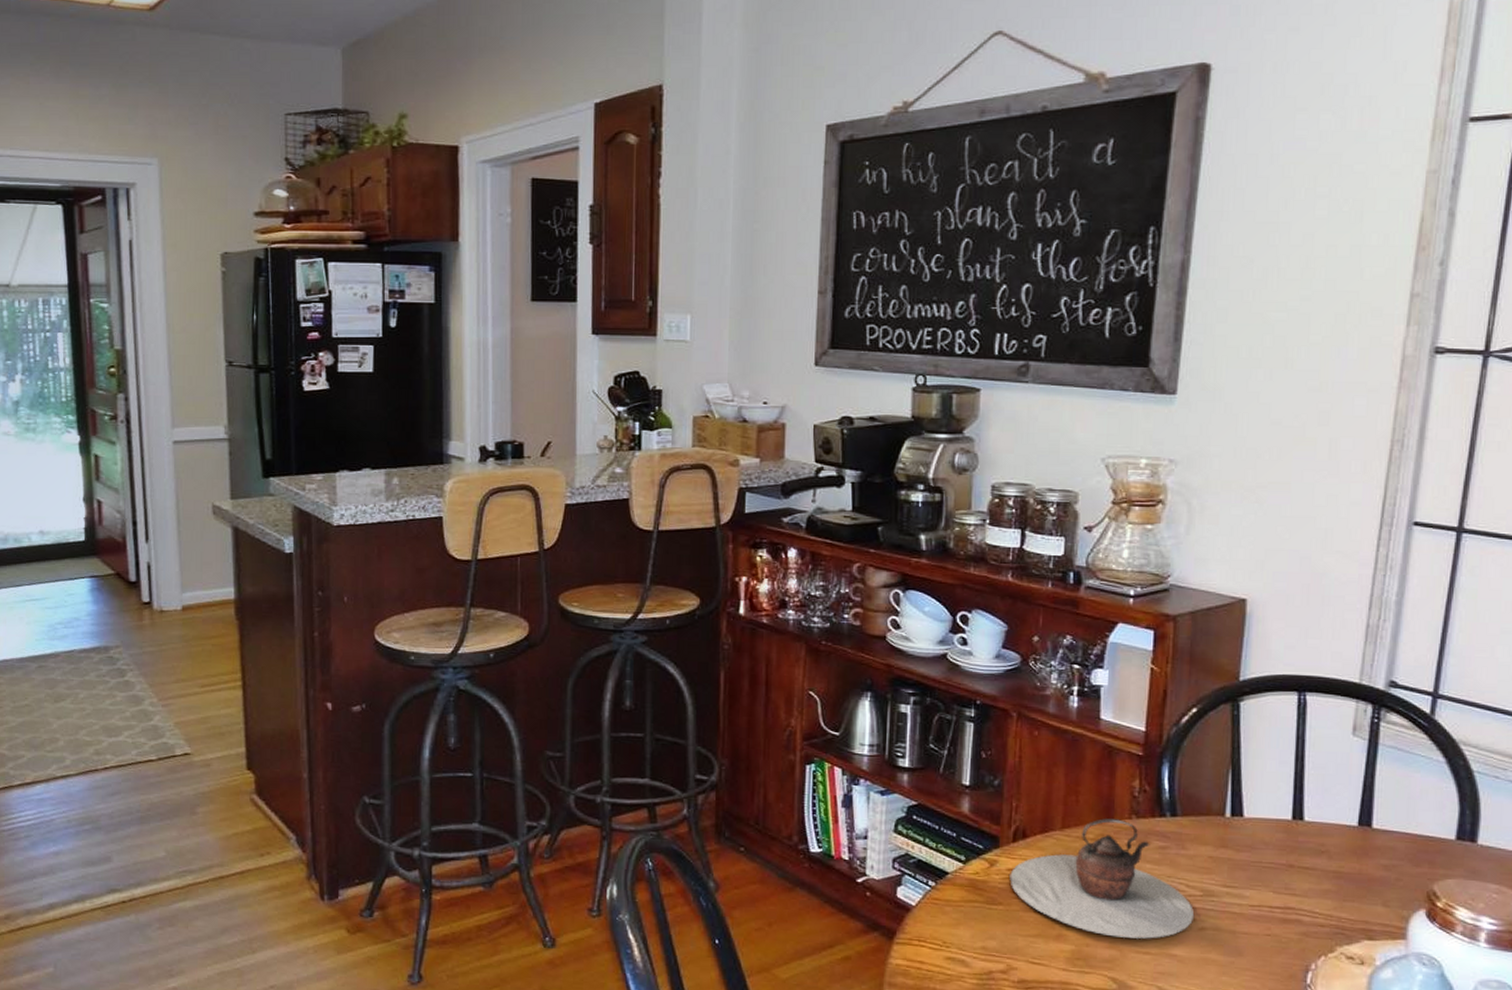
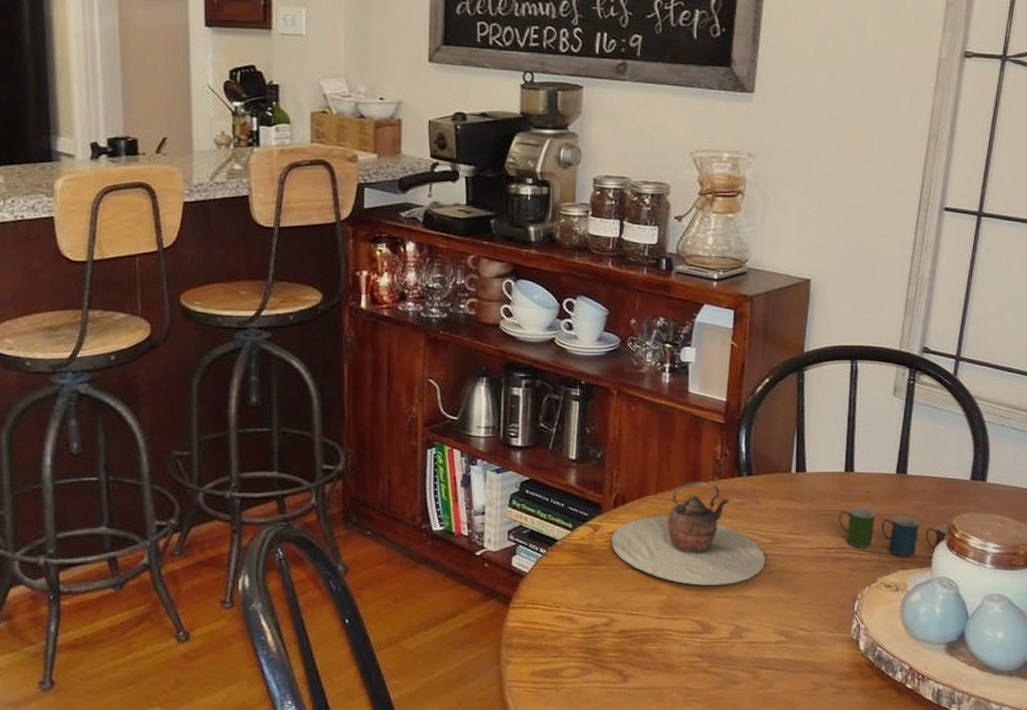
cup: none [1285,861,1428,926] -> present [838,507,949,557]

